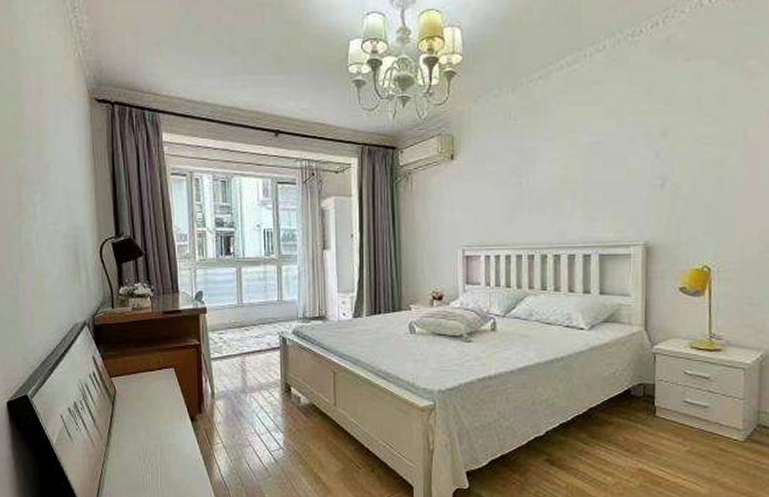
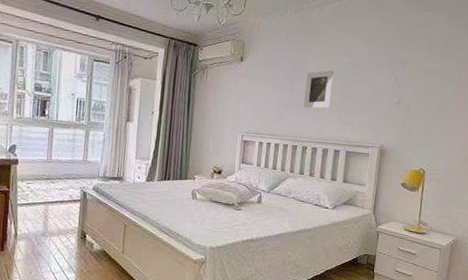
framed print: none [536,154,573,206] -> present [303,70,334,108]

